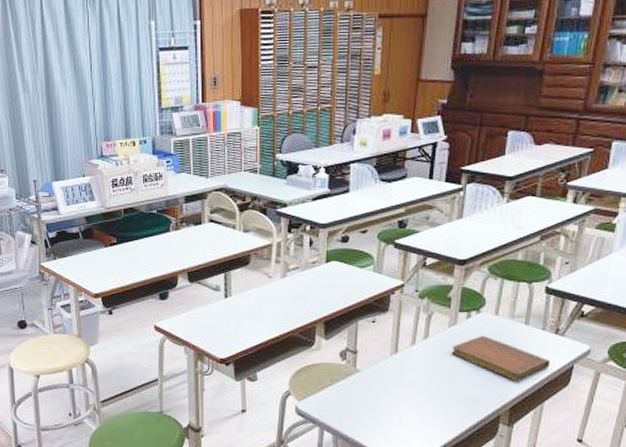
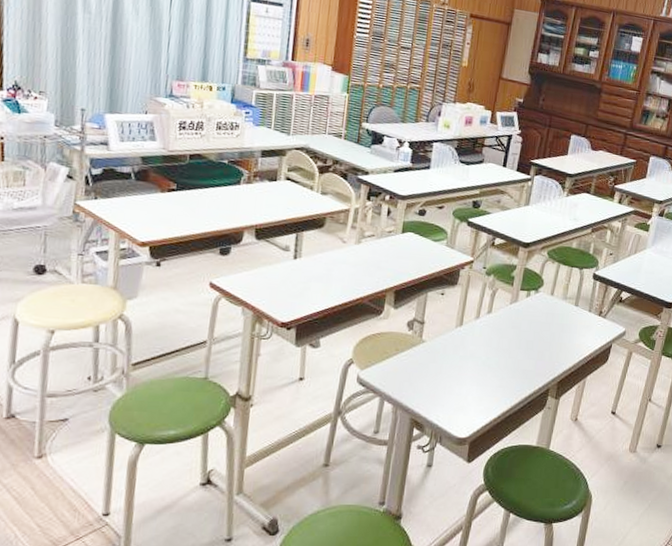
notebook: present [452,335,550,382] -> none [511,313,593,358]

